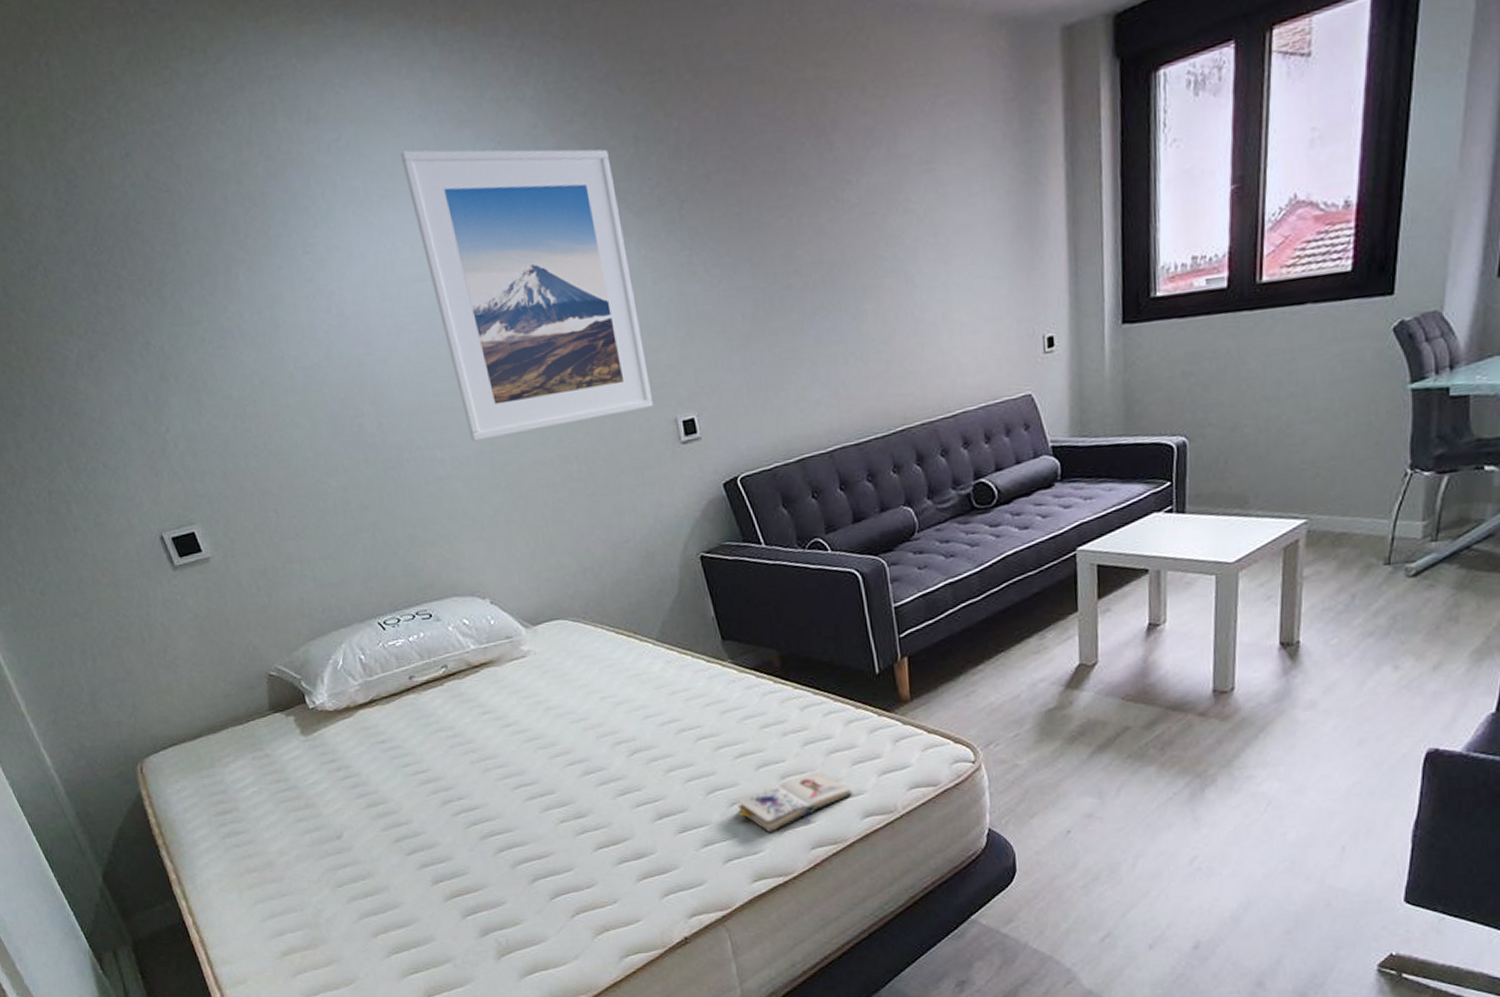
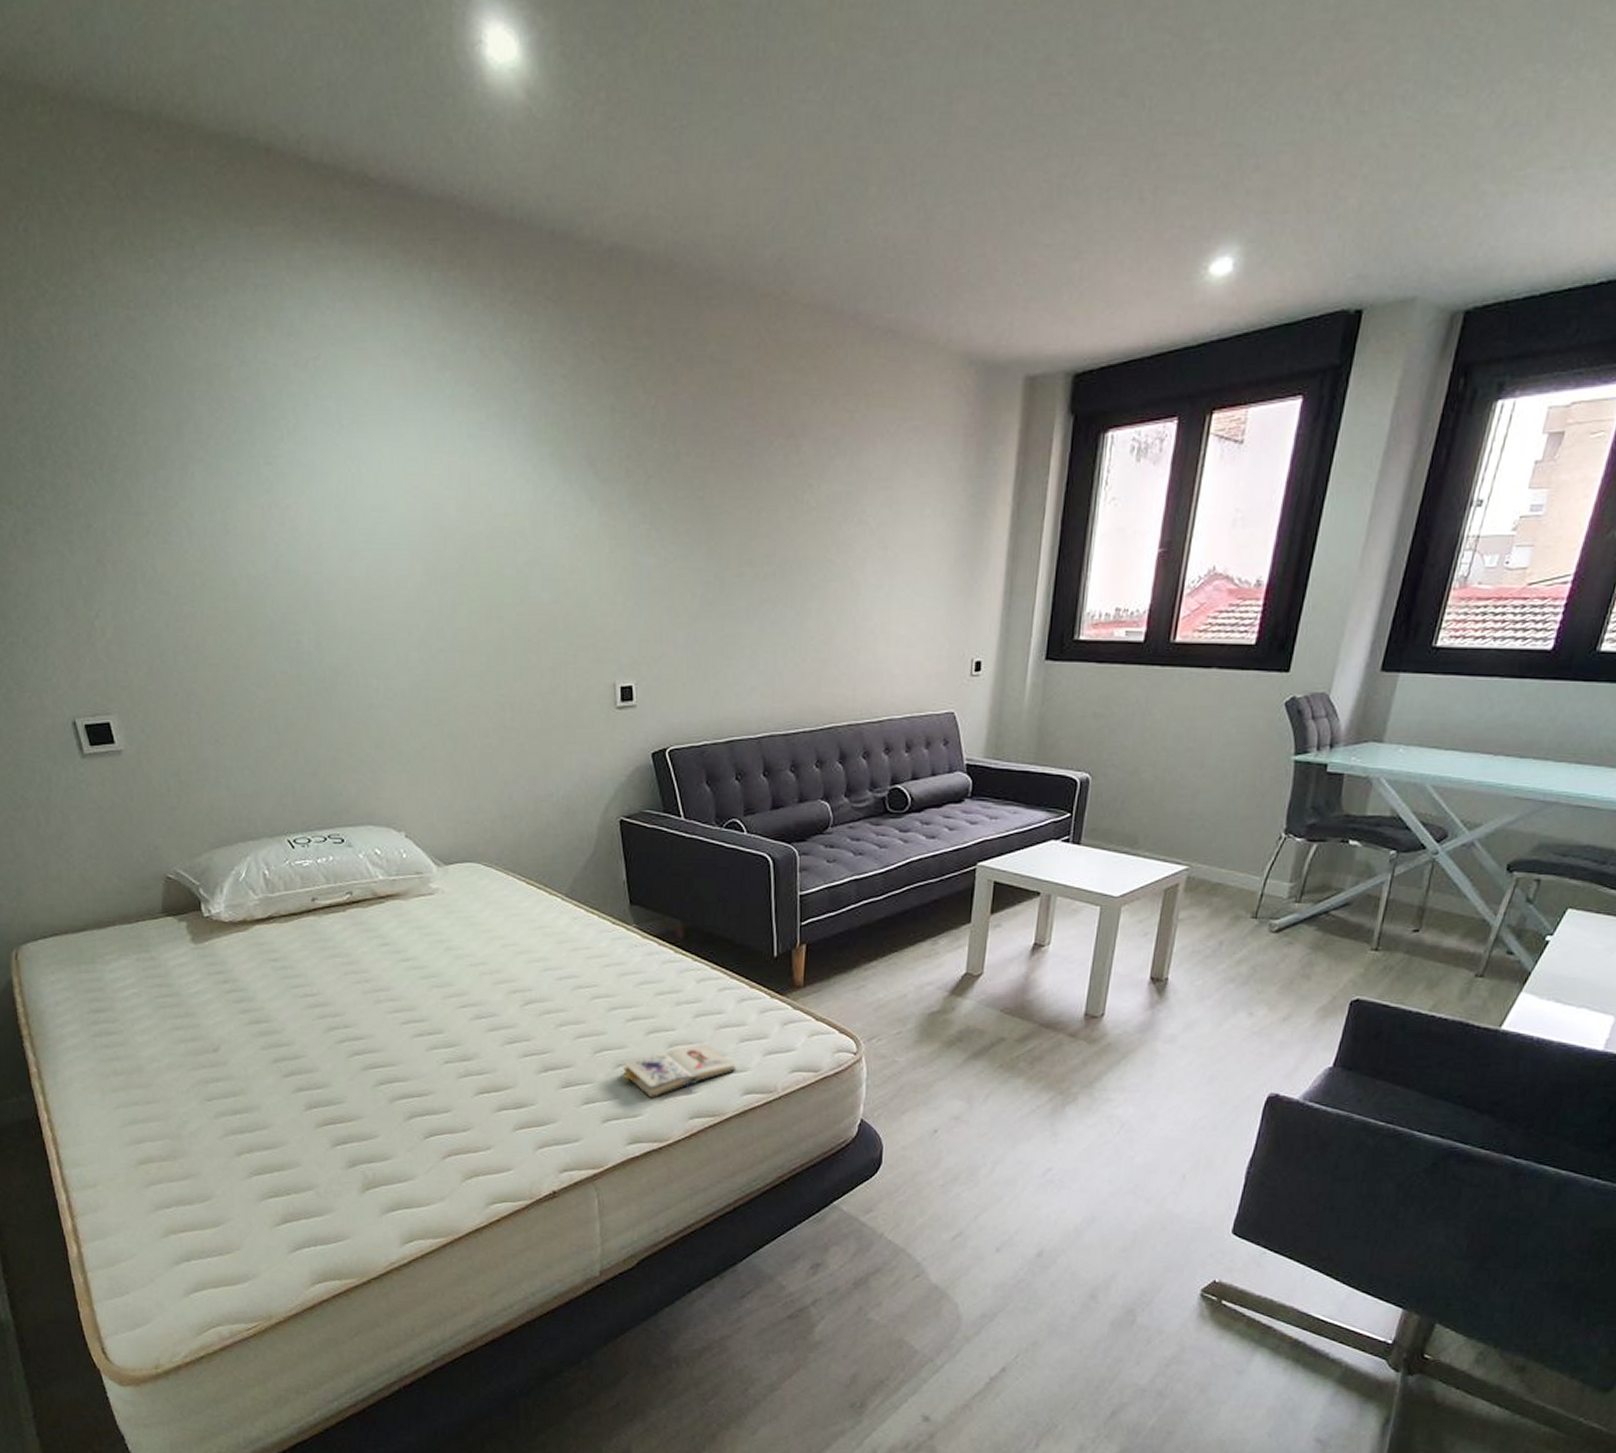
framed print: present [400,149,654,441] -> none [377,381,595,675]

